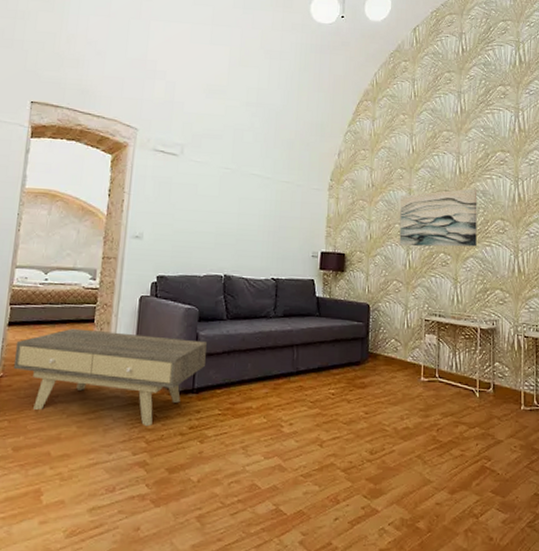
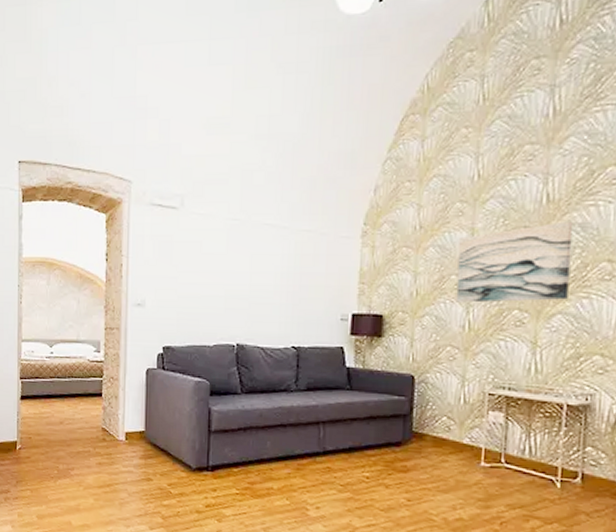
coffee table: present [13,328,207,427] -> none [29,402,221,503]

